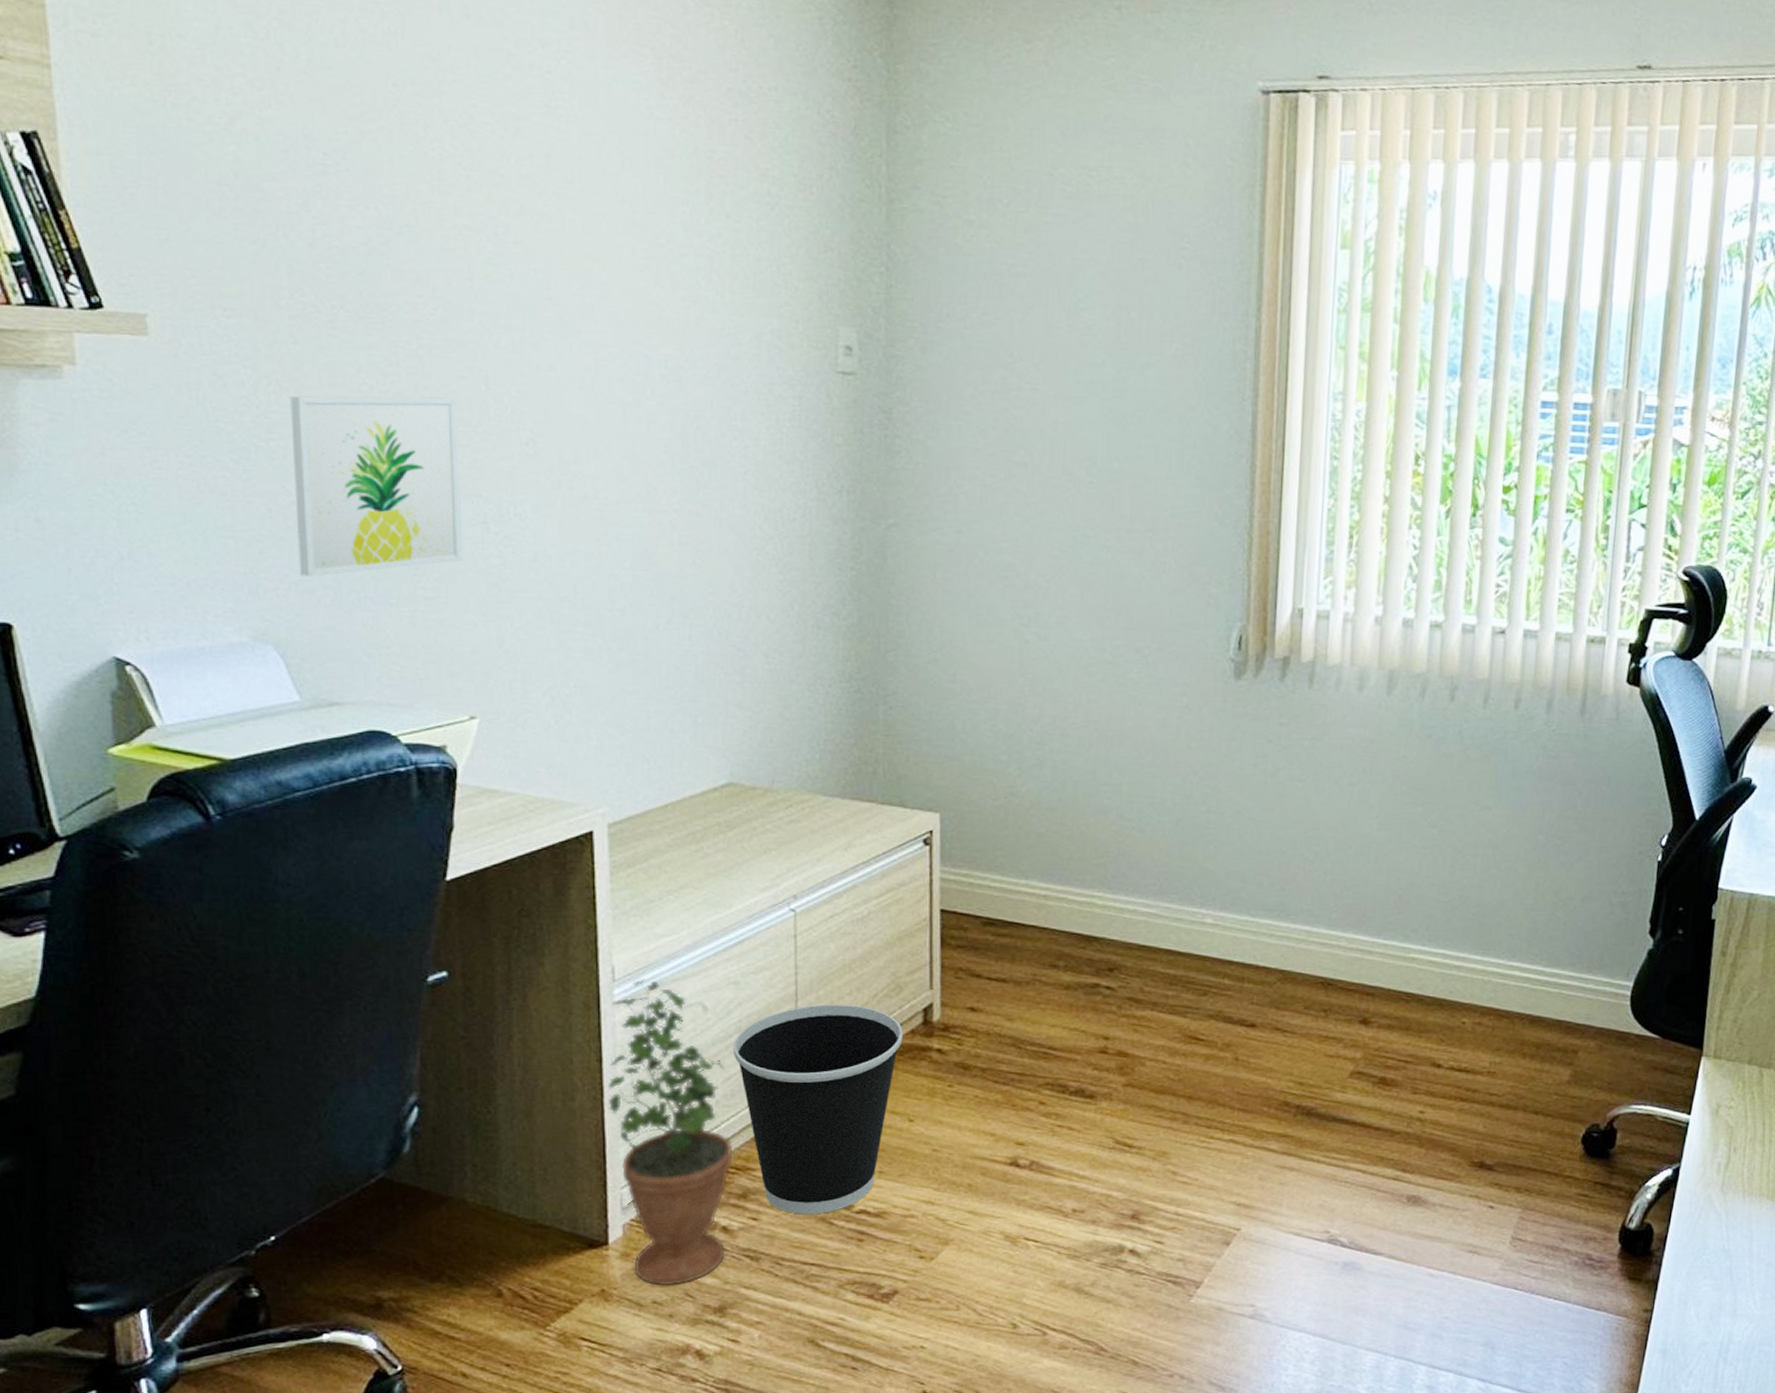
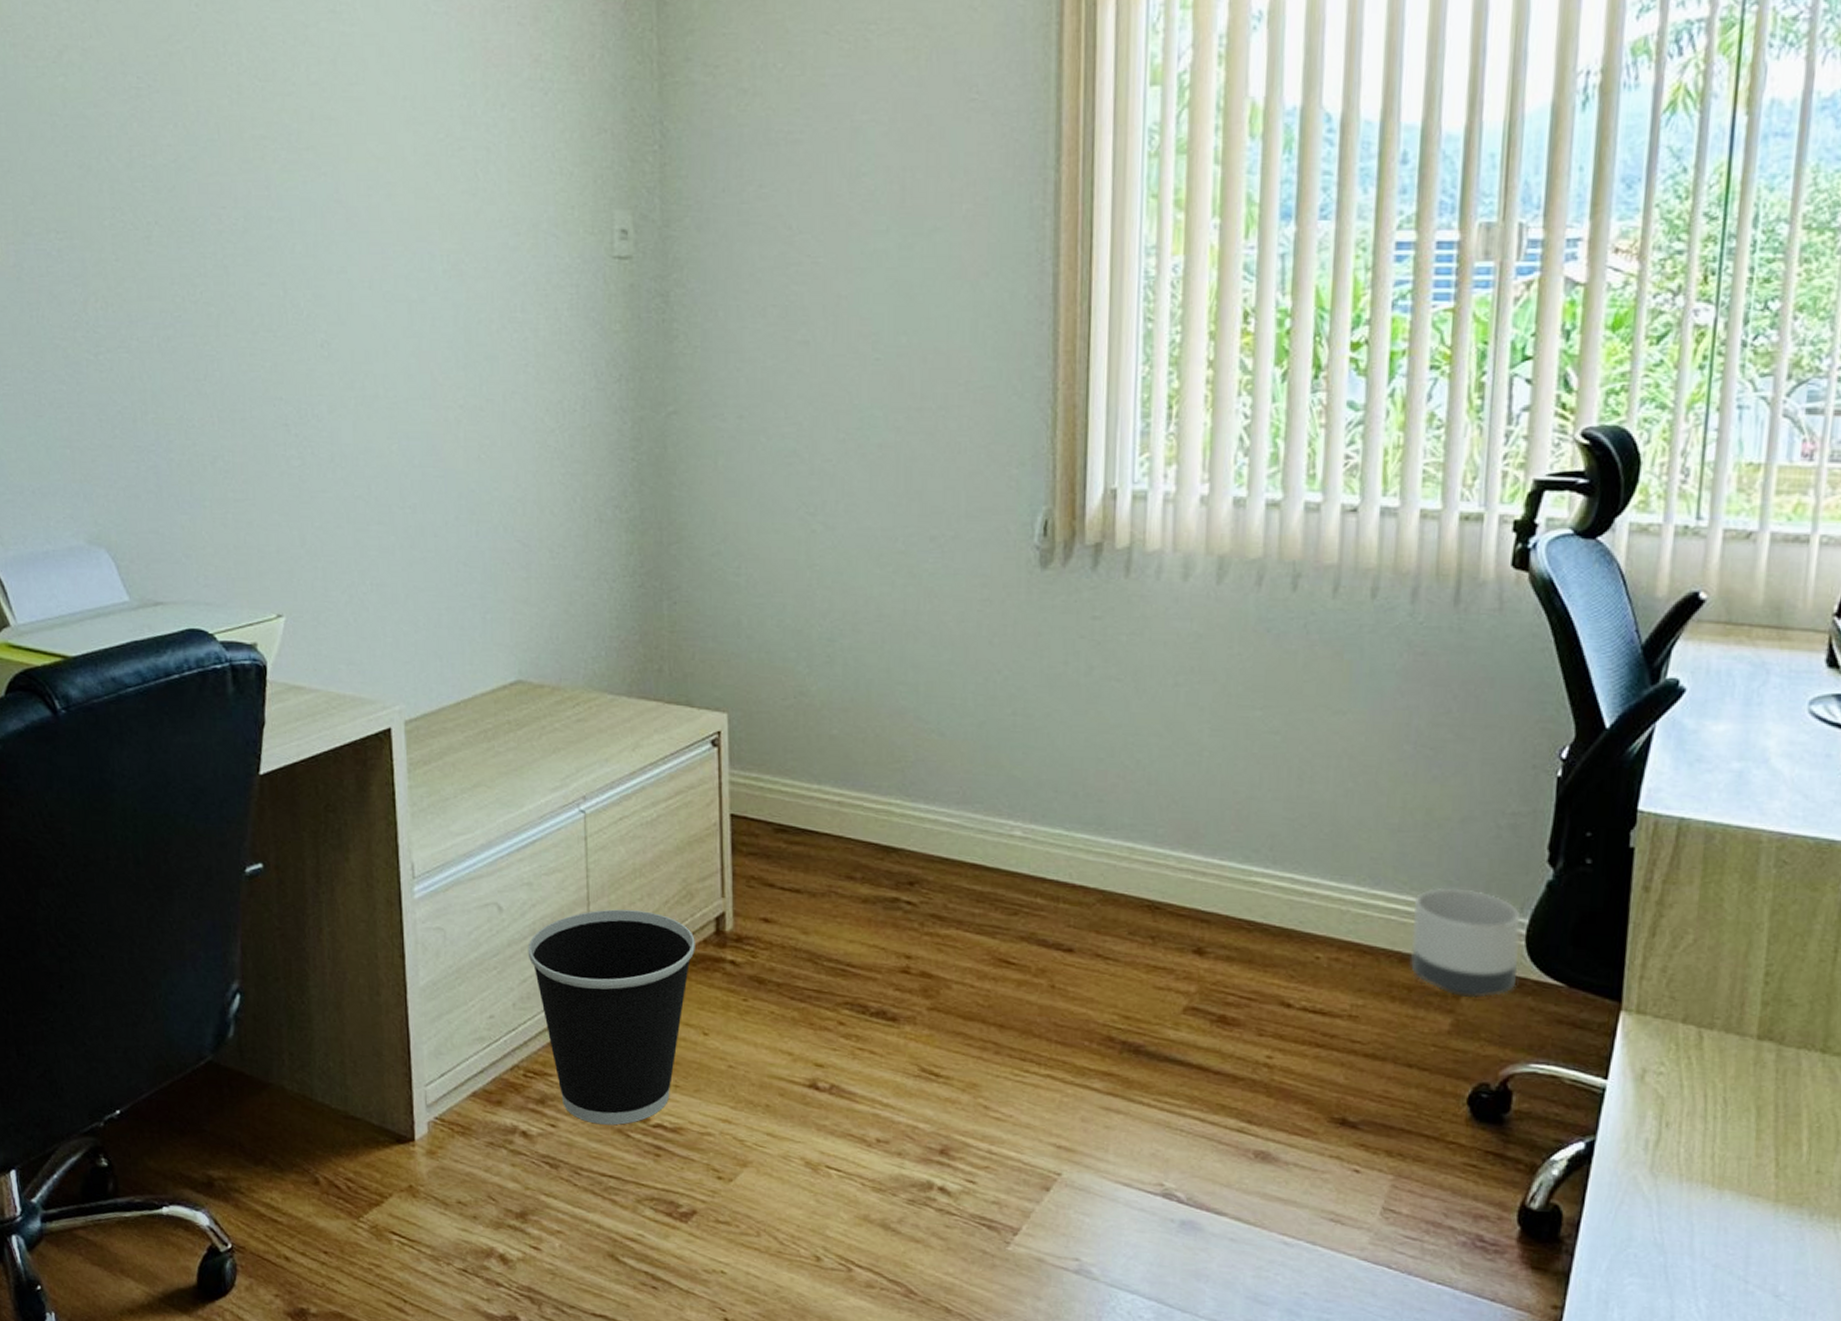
wall art: present [290,395,463,577] -> none [114,305,268,482]
potted plant: present [607,978,733,1286] -> none [410,876,531,1187]
planter: none [1539,958,1627,1052] -> present [1411,887,1521,999]

